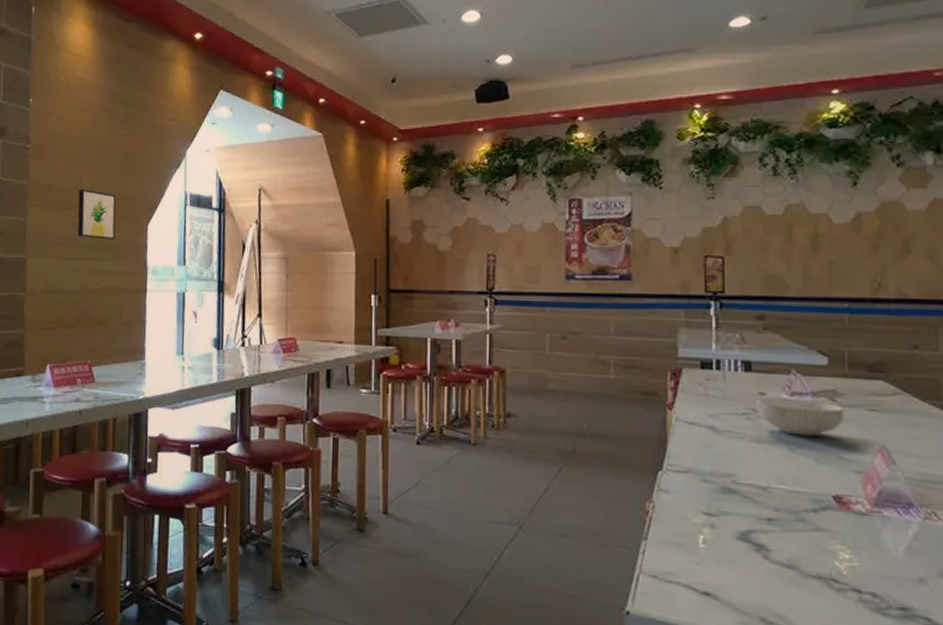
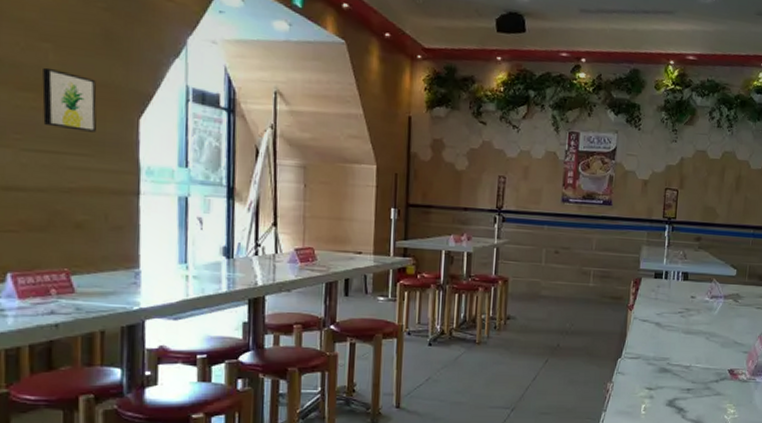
cereal bowl: present [756,397,845,437] -> none [688,299,742,328]

